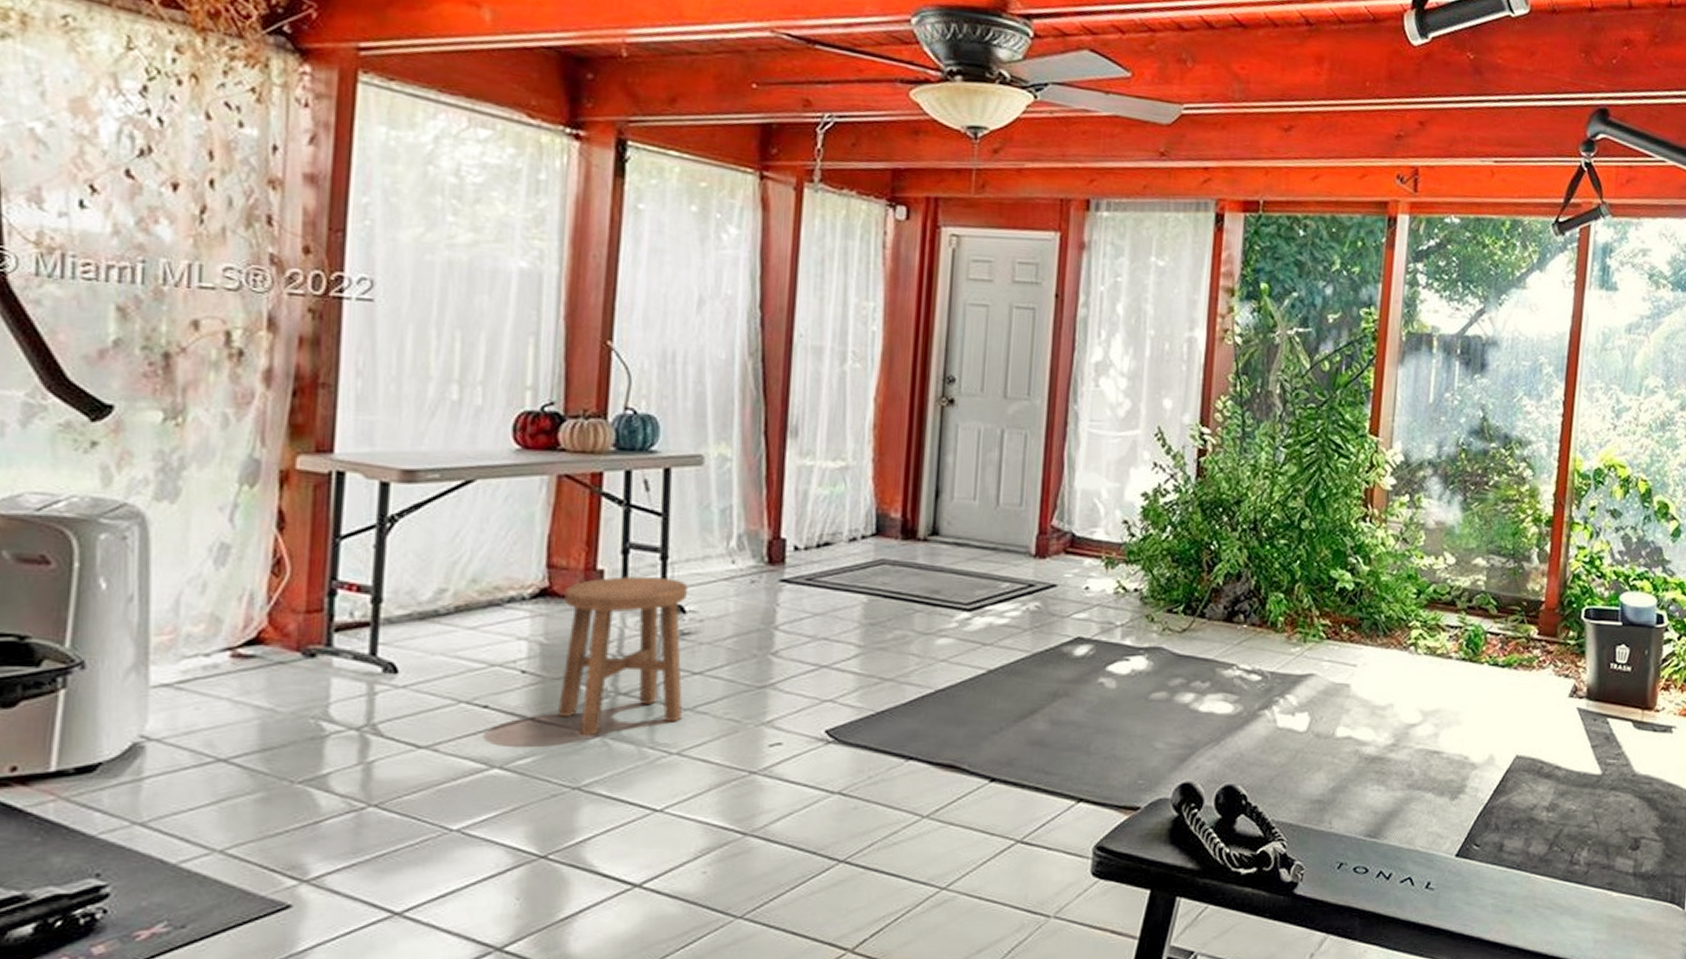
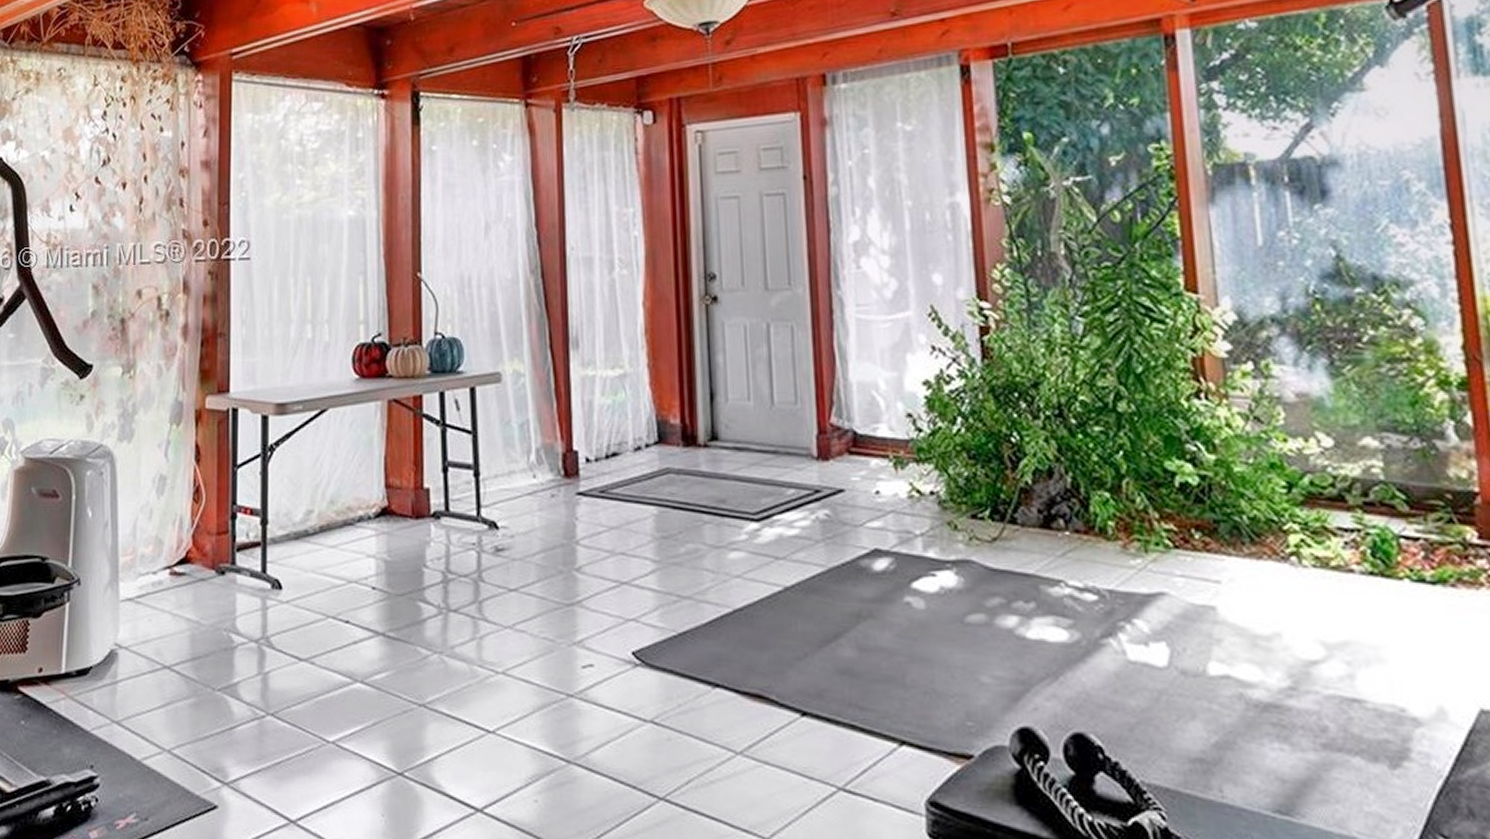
stool: present [558,576,689,736] -> none [400,494,504,653]

